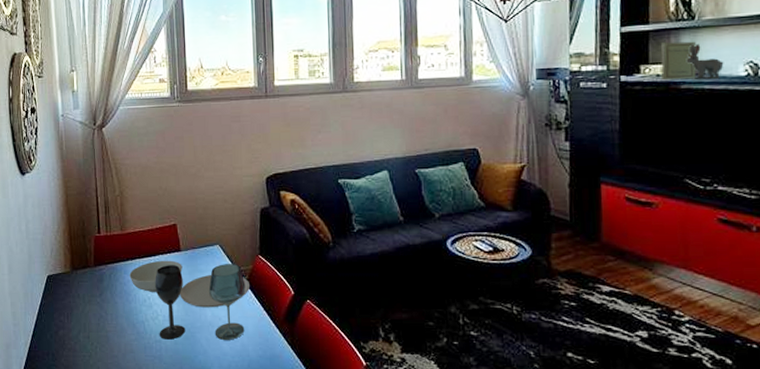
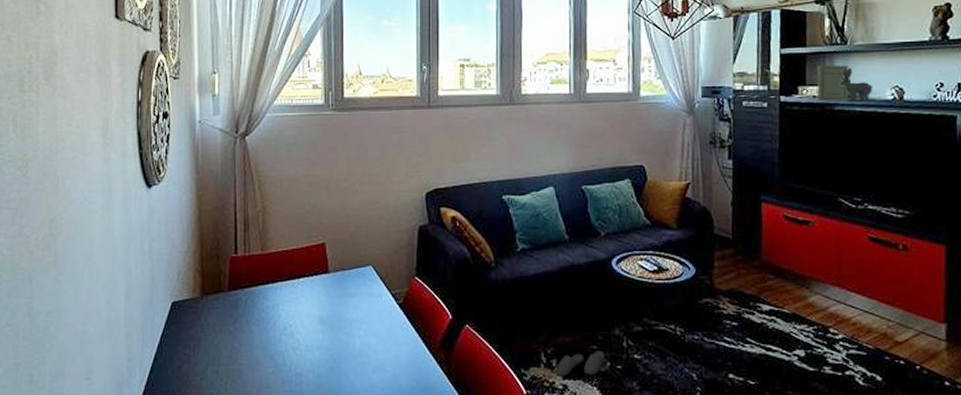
bowl: present [129,260,183,292] -> none [269,283,330,319]
wine glass: present [155,265,186,340] -> none [298,288,331,372]
plate: present [180,274,251,308] -> none [326,298,405,335]
wine glass: present [208,263,246,340] -> none [358,285,400,371]
slippers: none [393,327,441,350] -> present [555,350,605,376]

